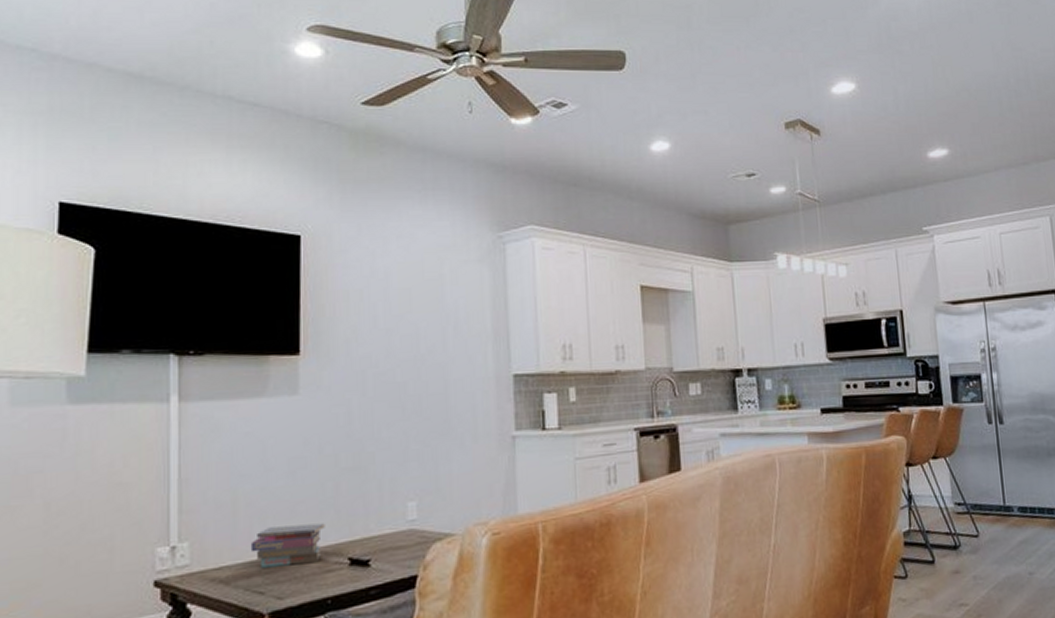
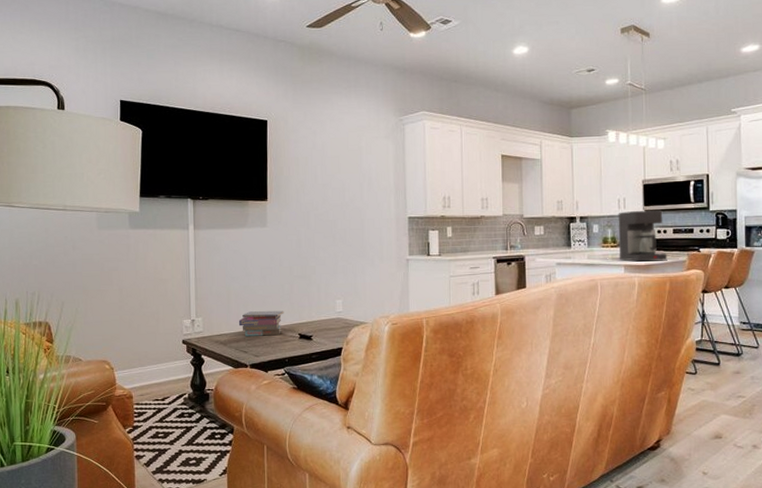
coffee maker: none [795,357,861,428] -> present [618,209,667,262]

